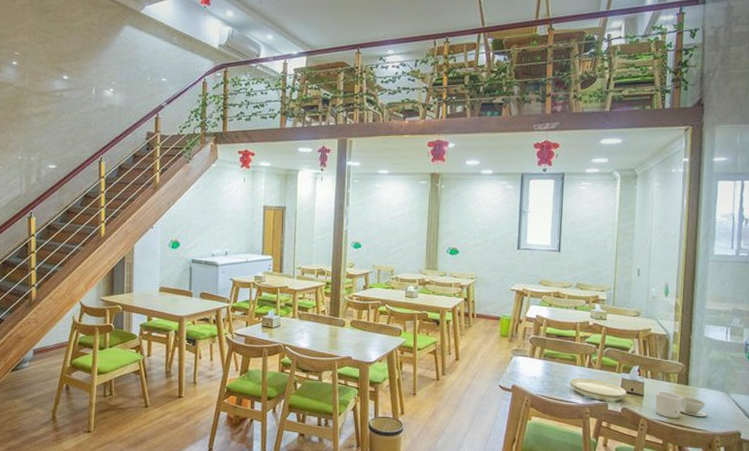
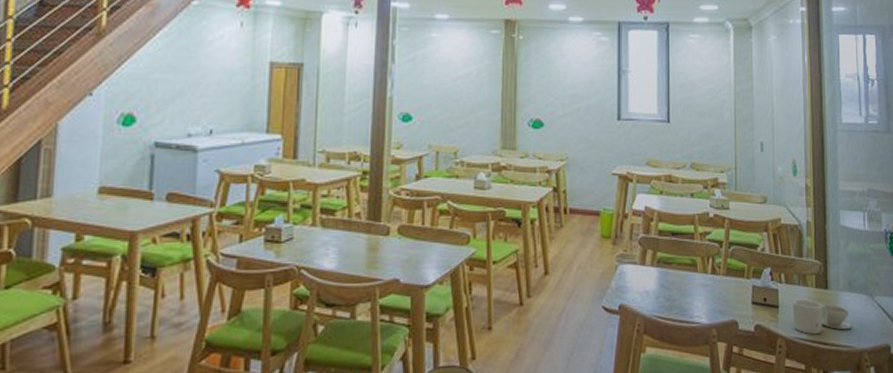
plate: present [569,378,627,402] -> none [689,288,759,319]

